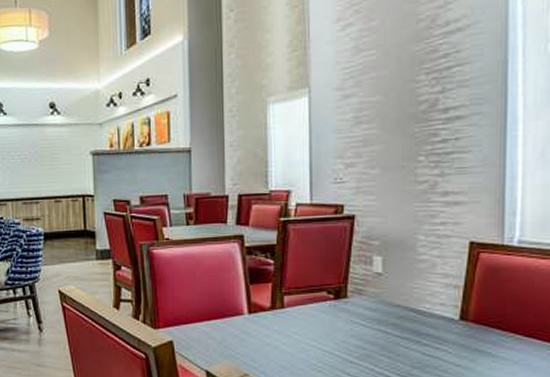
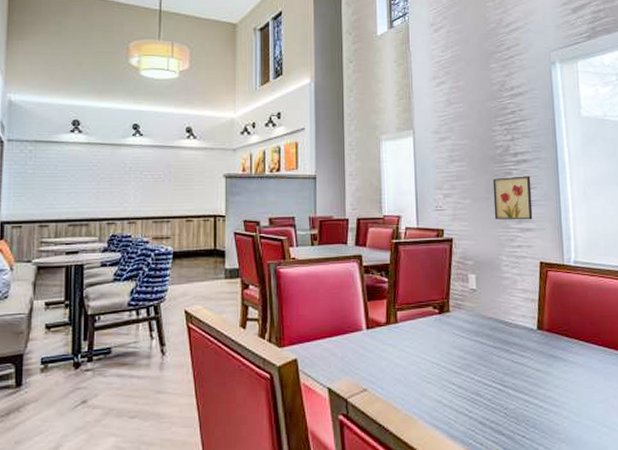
wall art: none [411,136,465,192] -> present [492,176,533,220]

